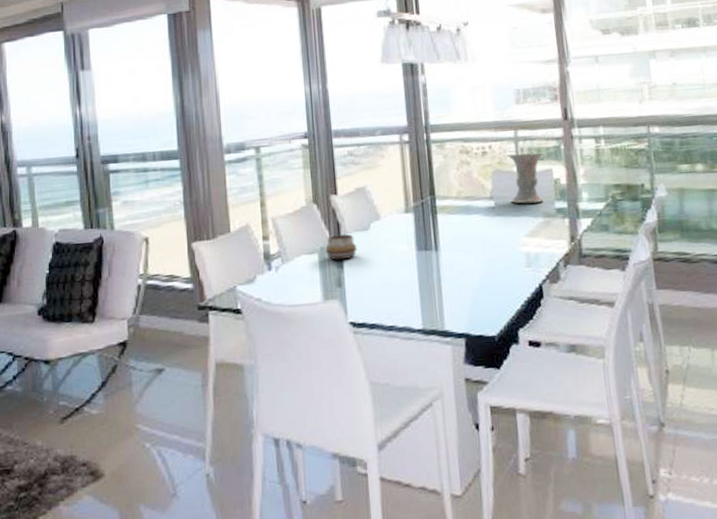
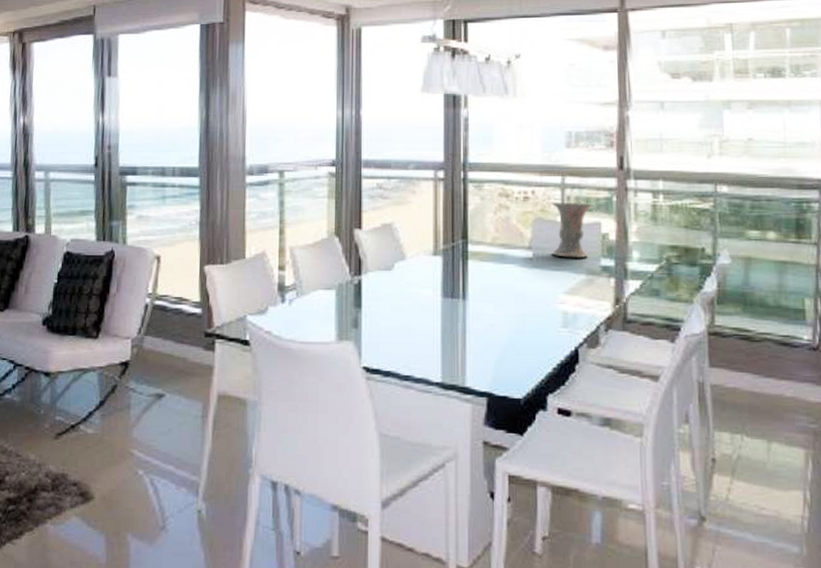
decorative bowl: present [325,234,357,260] -> none [344,271,378,299]

